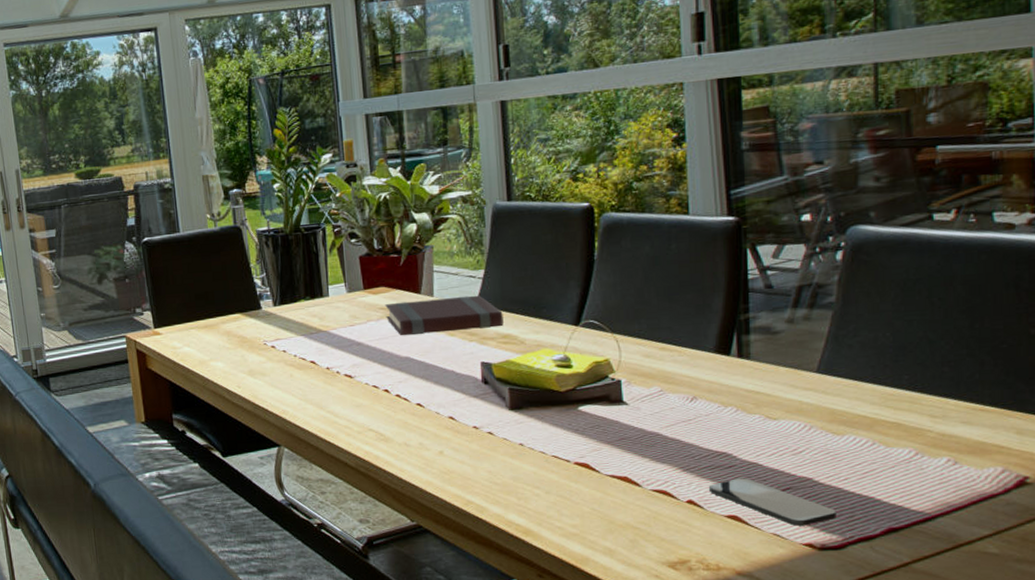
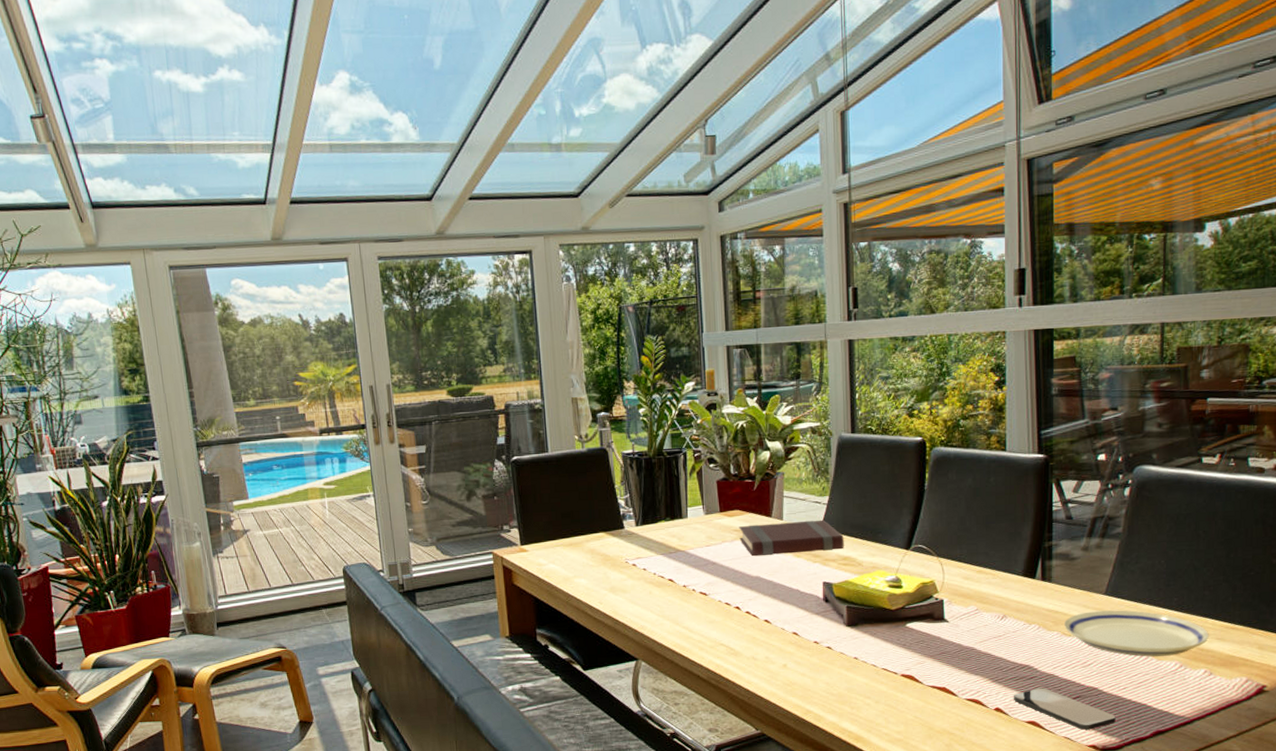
plate: none [768,390,951,443] -> present [1064,610,1209,657]

